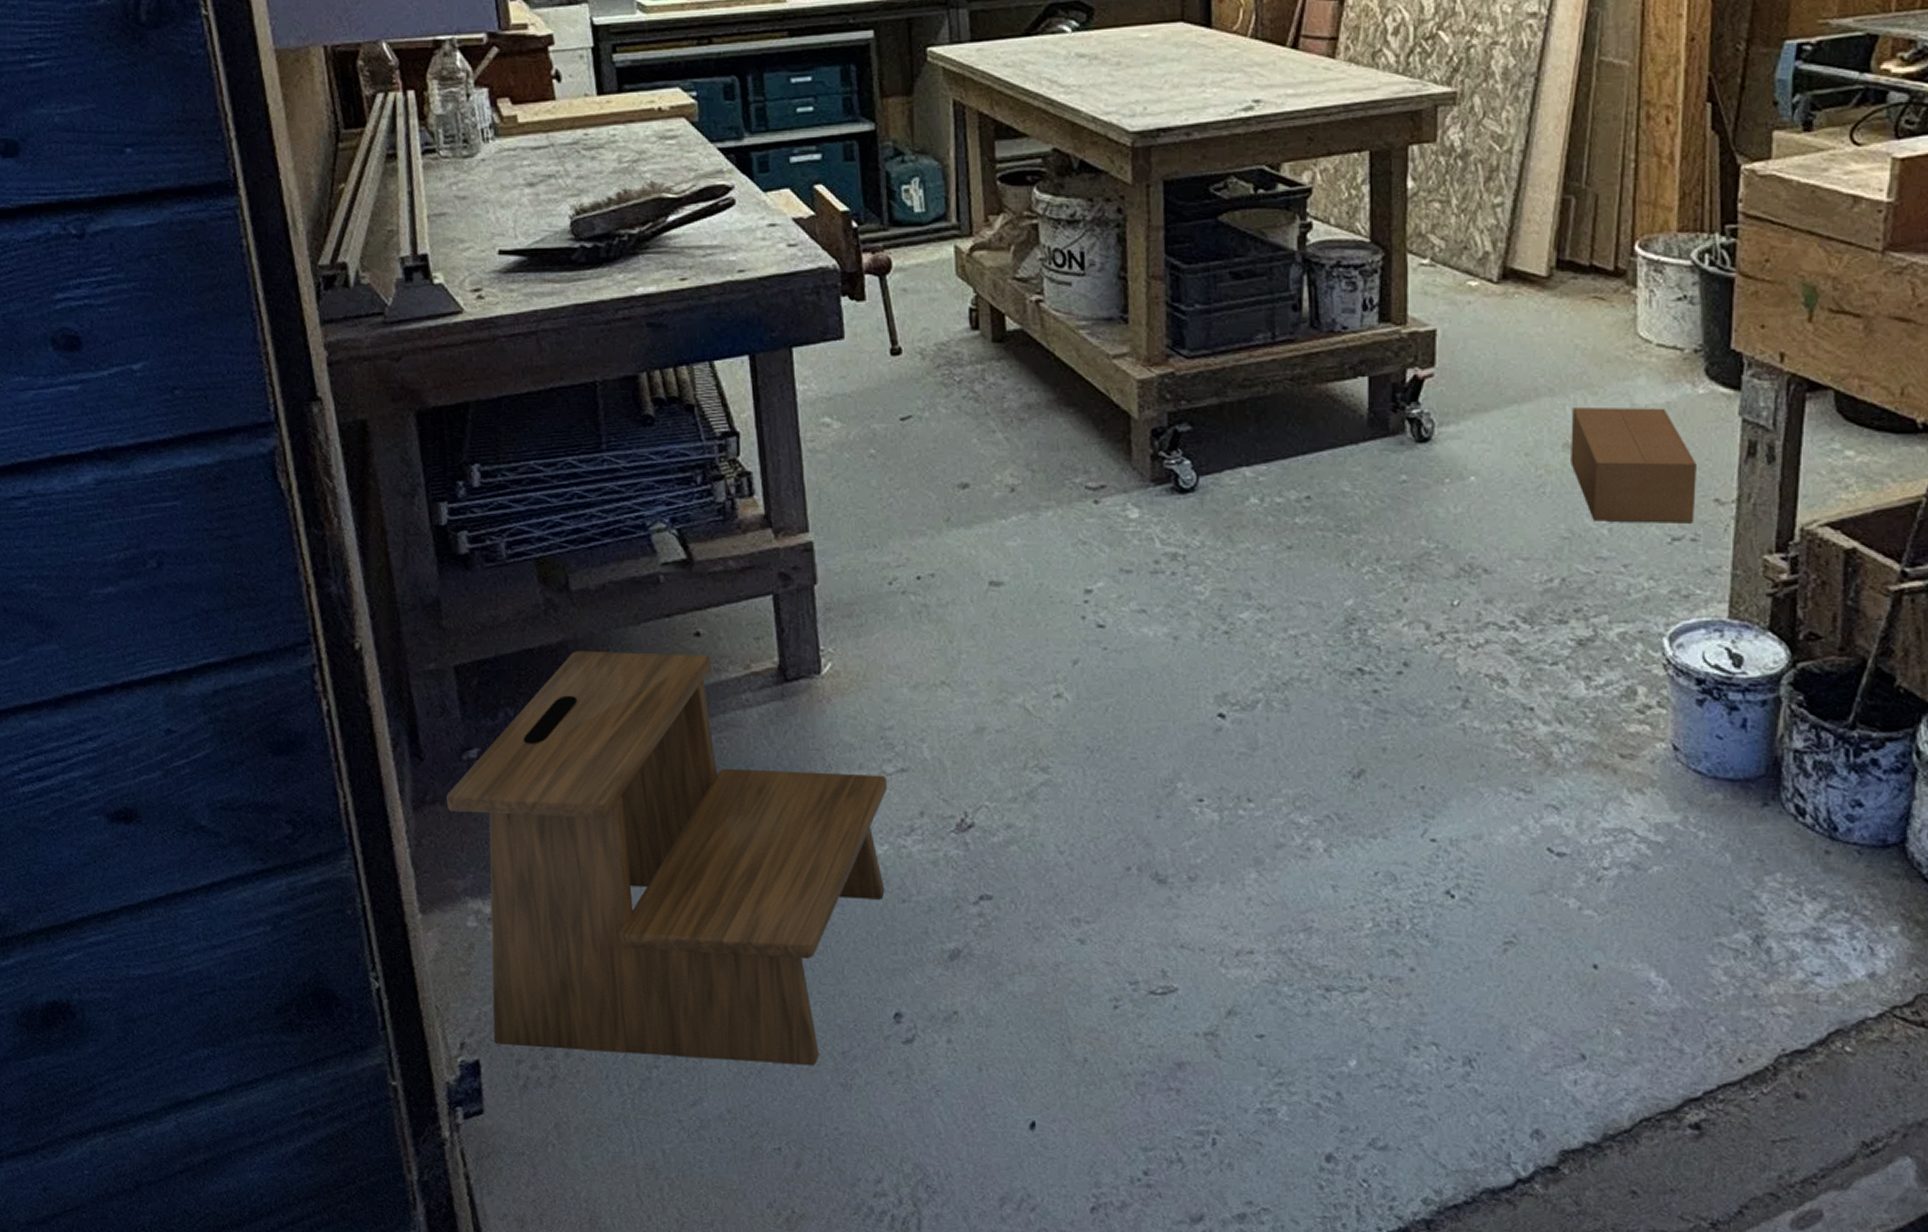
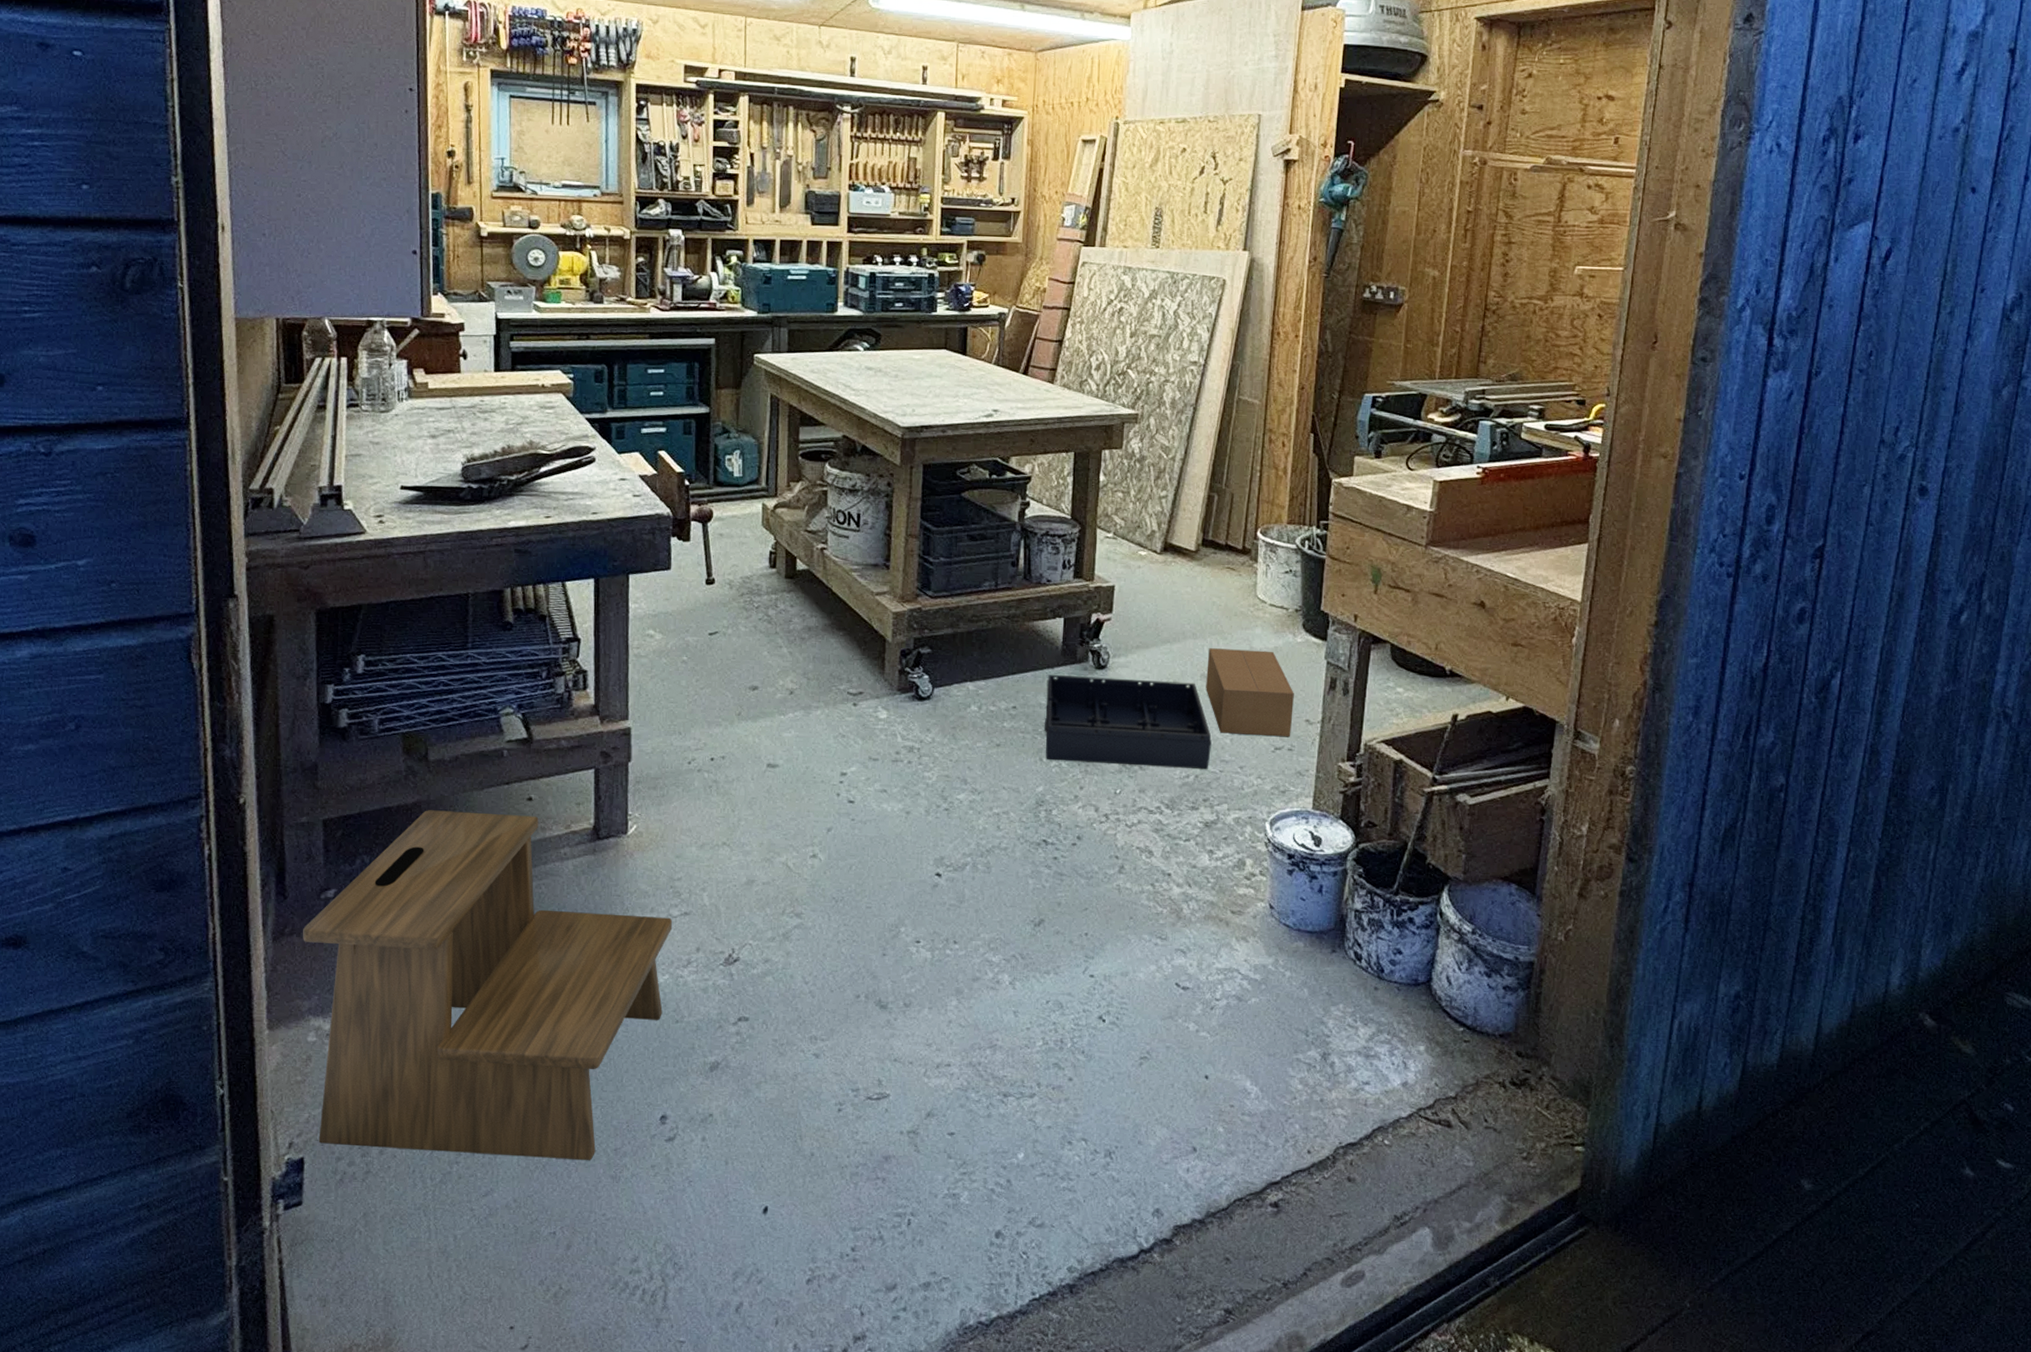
plastic crate: none [1350,453,1582,569] -> present [1045,675,1212,769]

